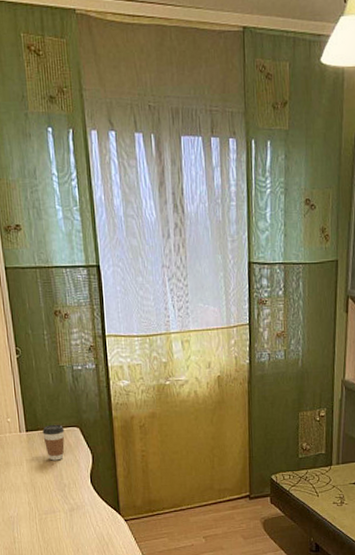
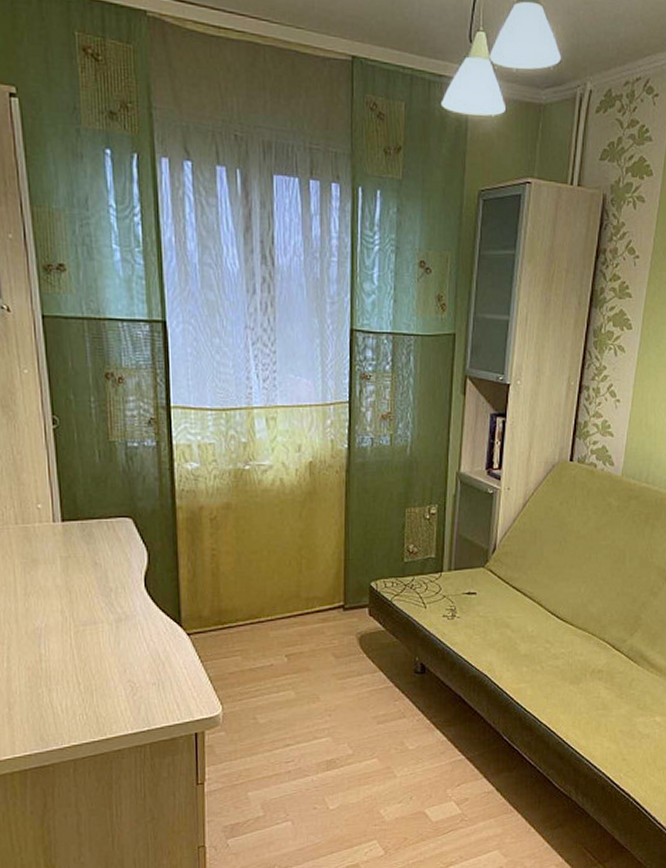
coffee cup: present [42,424,65,461] -> none [84,513,113,559]

